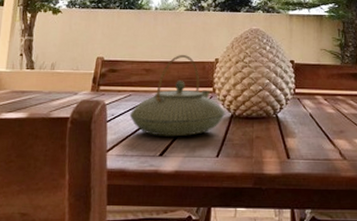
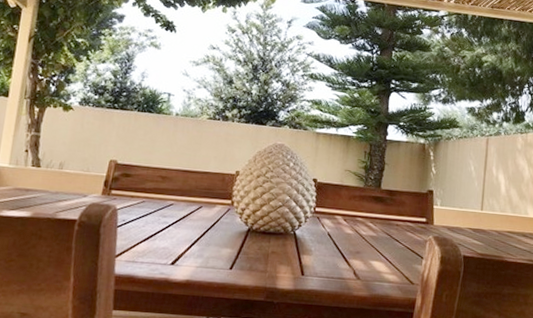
teapot: present [129,55,225,137] -> none [141,164,242,247]

